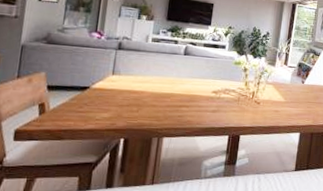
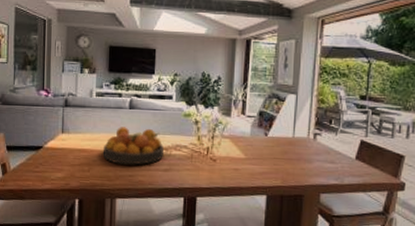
fruit bowl: none [153,71,214,106] -> present [102,127,164,165]

